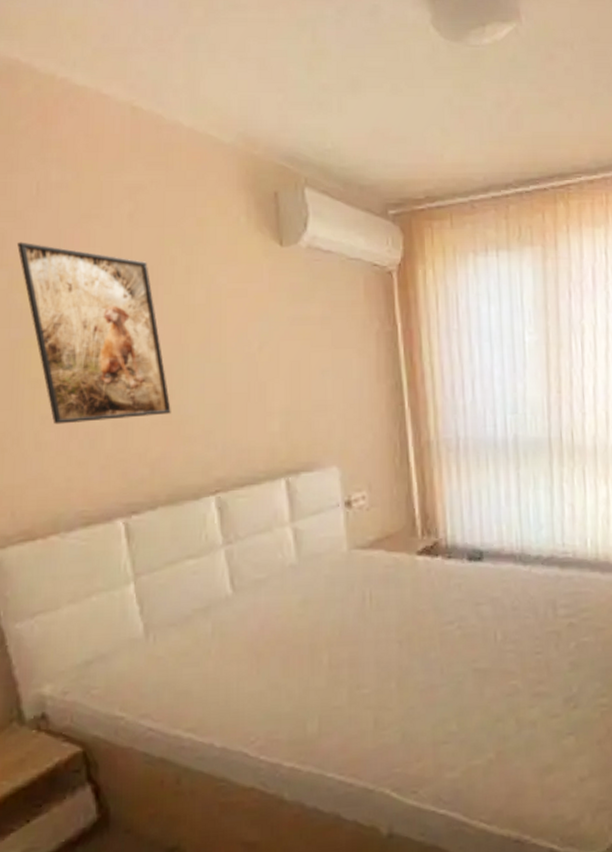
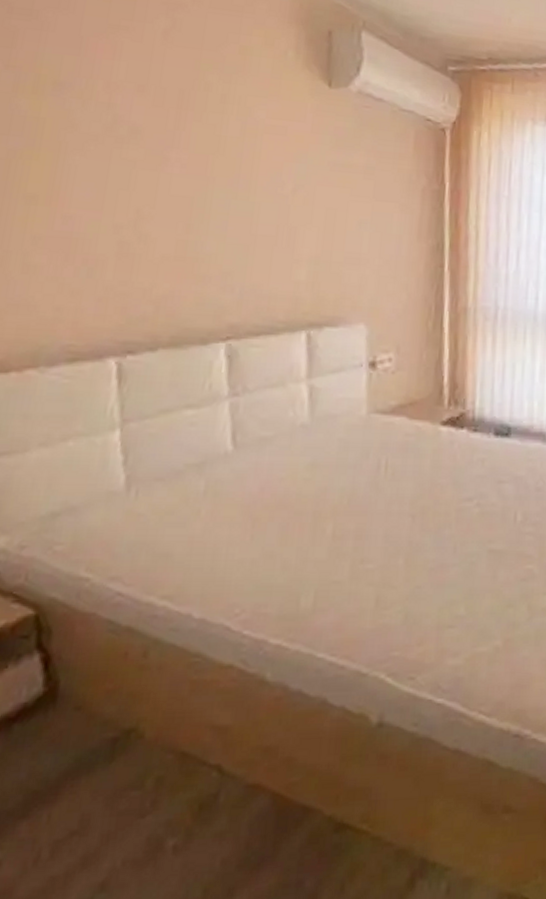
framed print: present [17,242,171,425] -> none [29,43,187,250]

